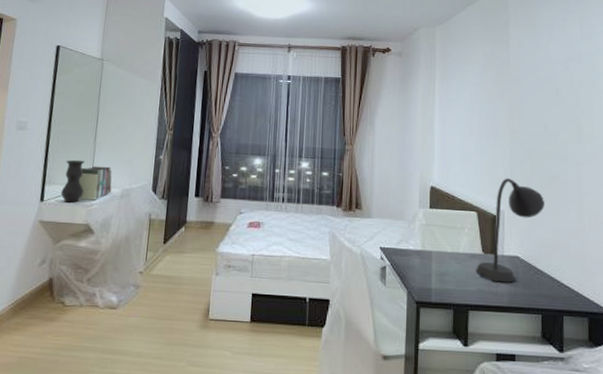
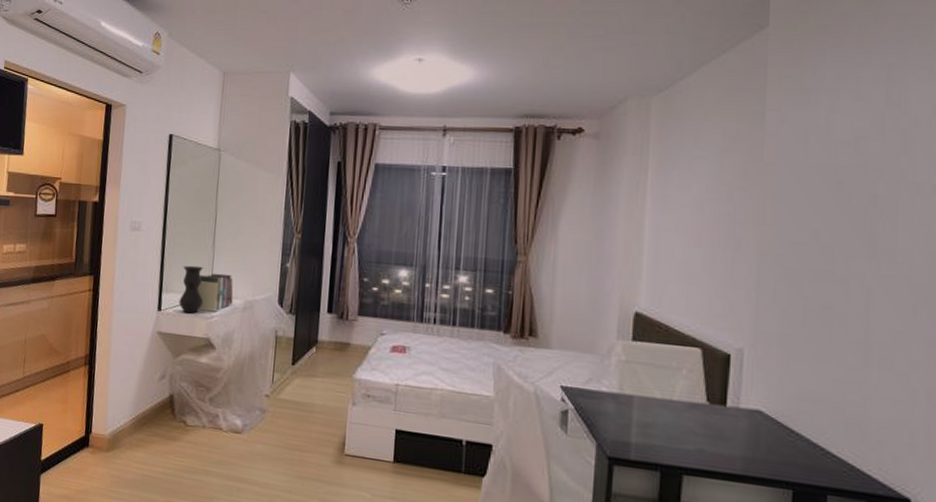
desk lamp: present [475,178,545,283] -> none [695,305,809,445]

